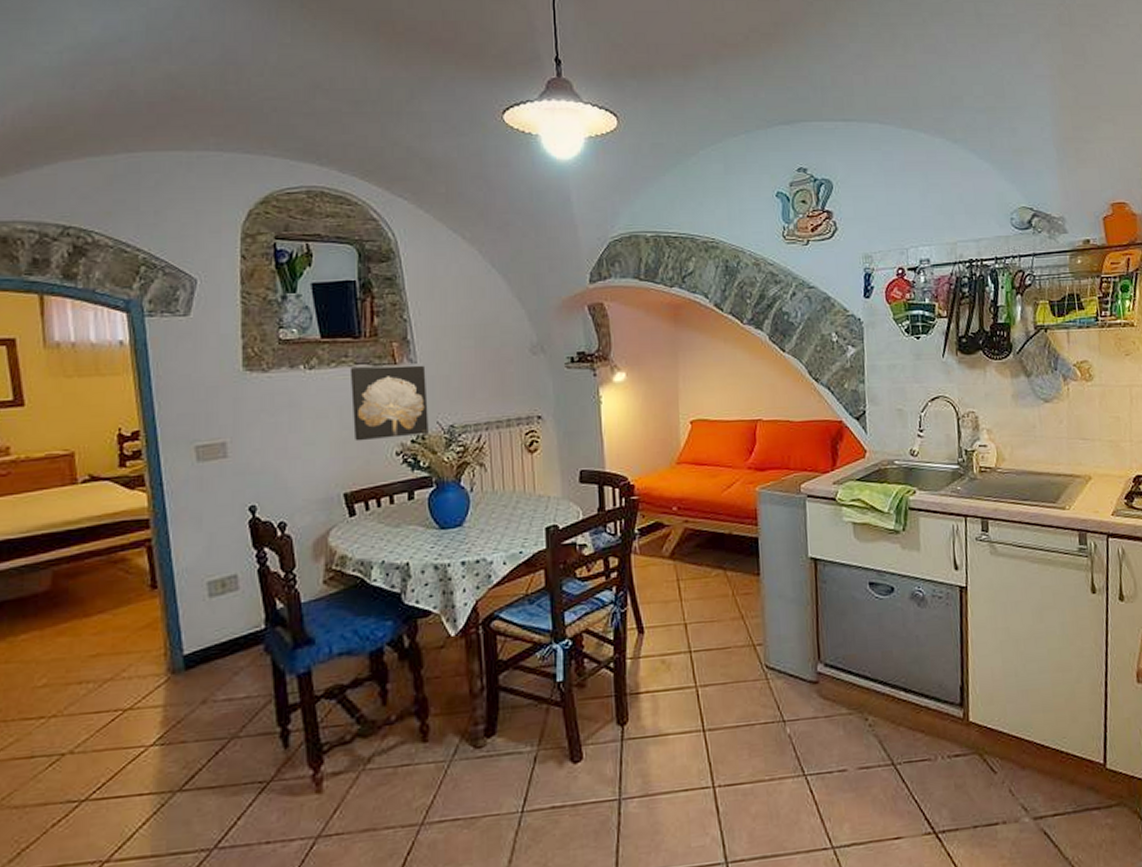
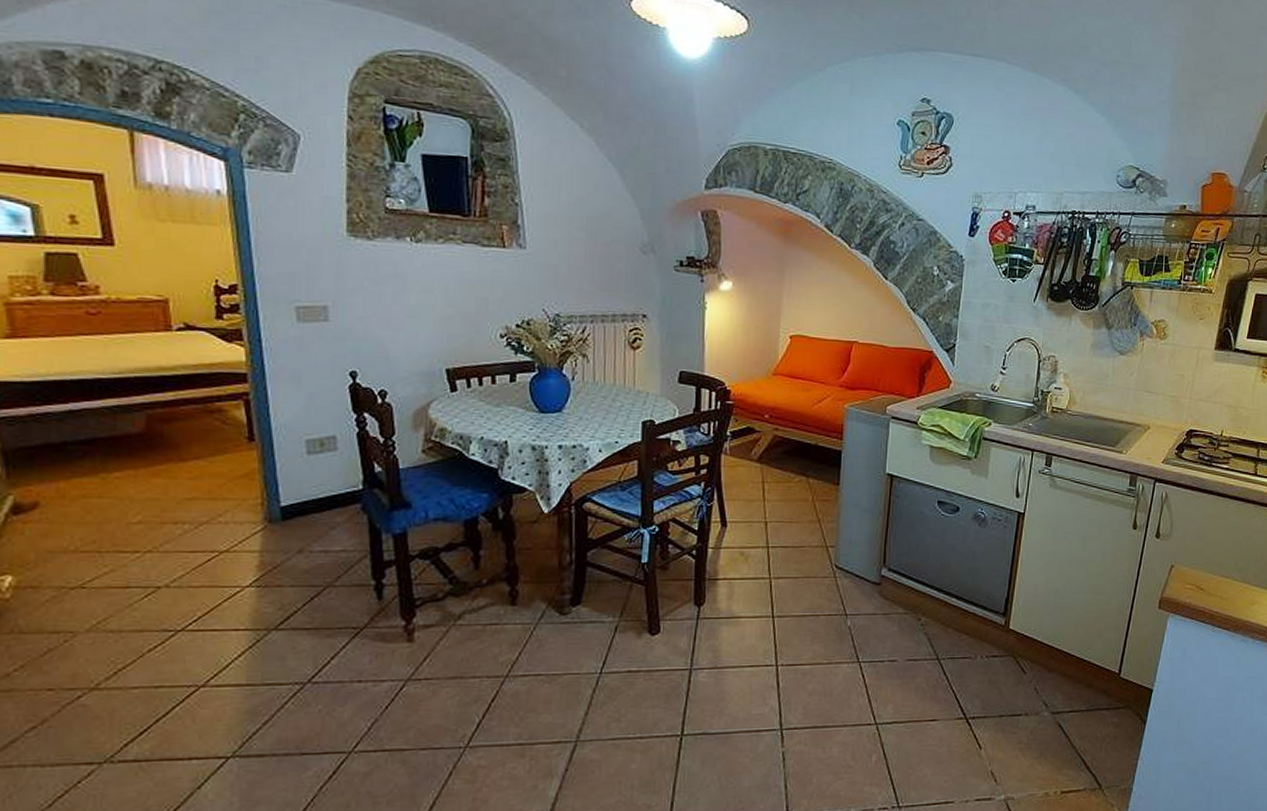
wall art: present [349,365,429,441] -> none [457,245,535,320]

